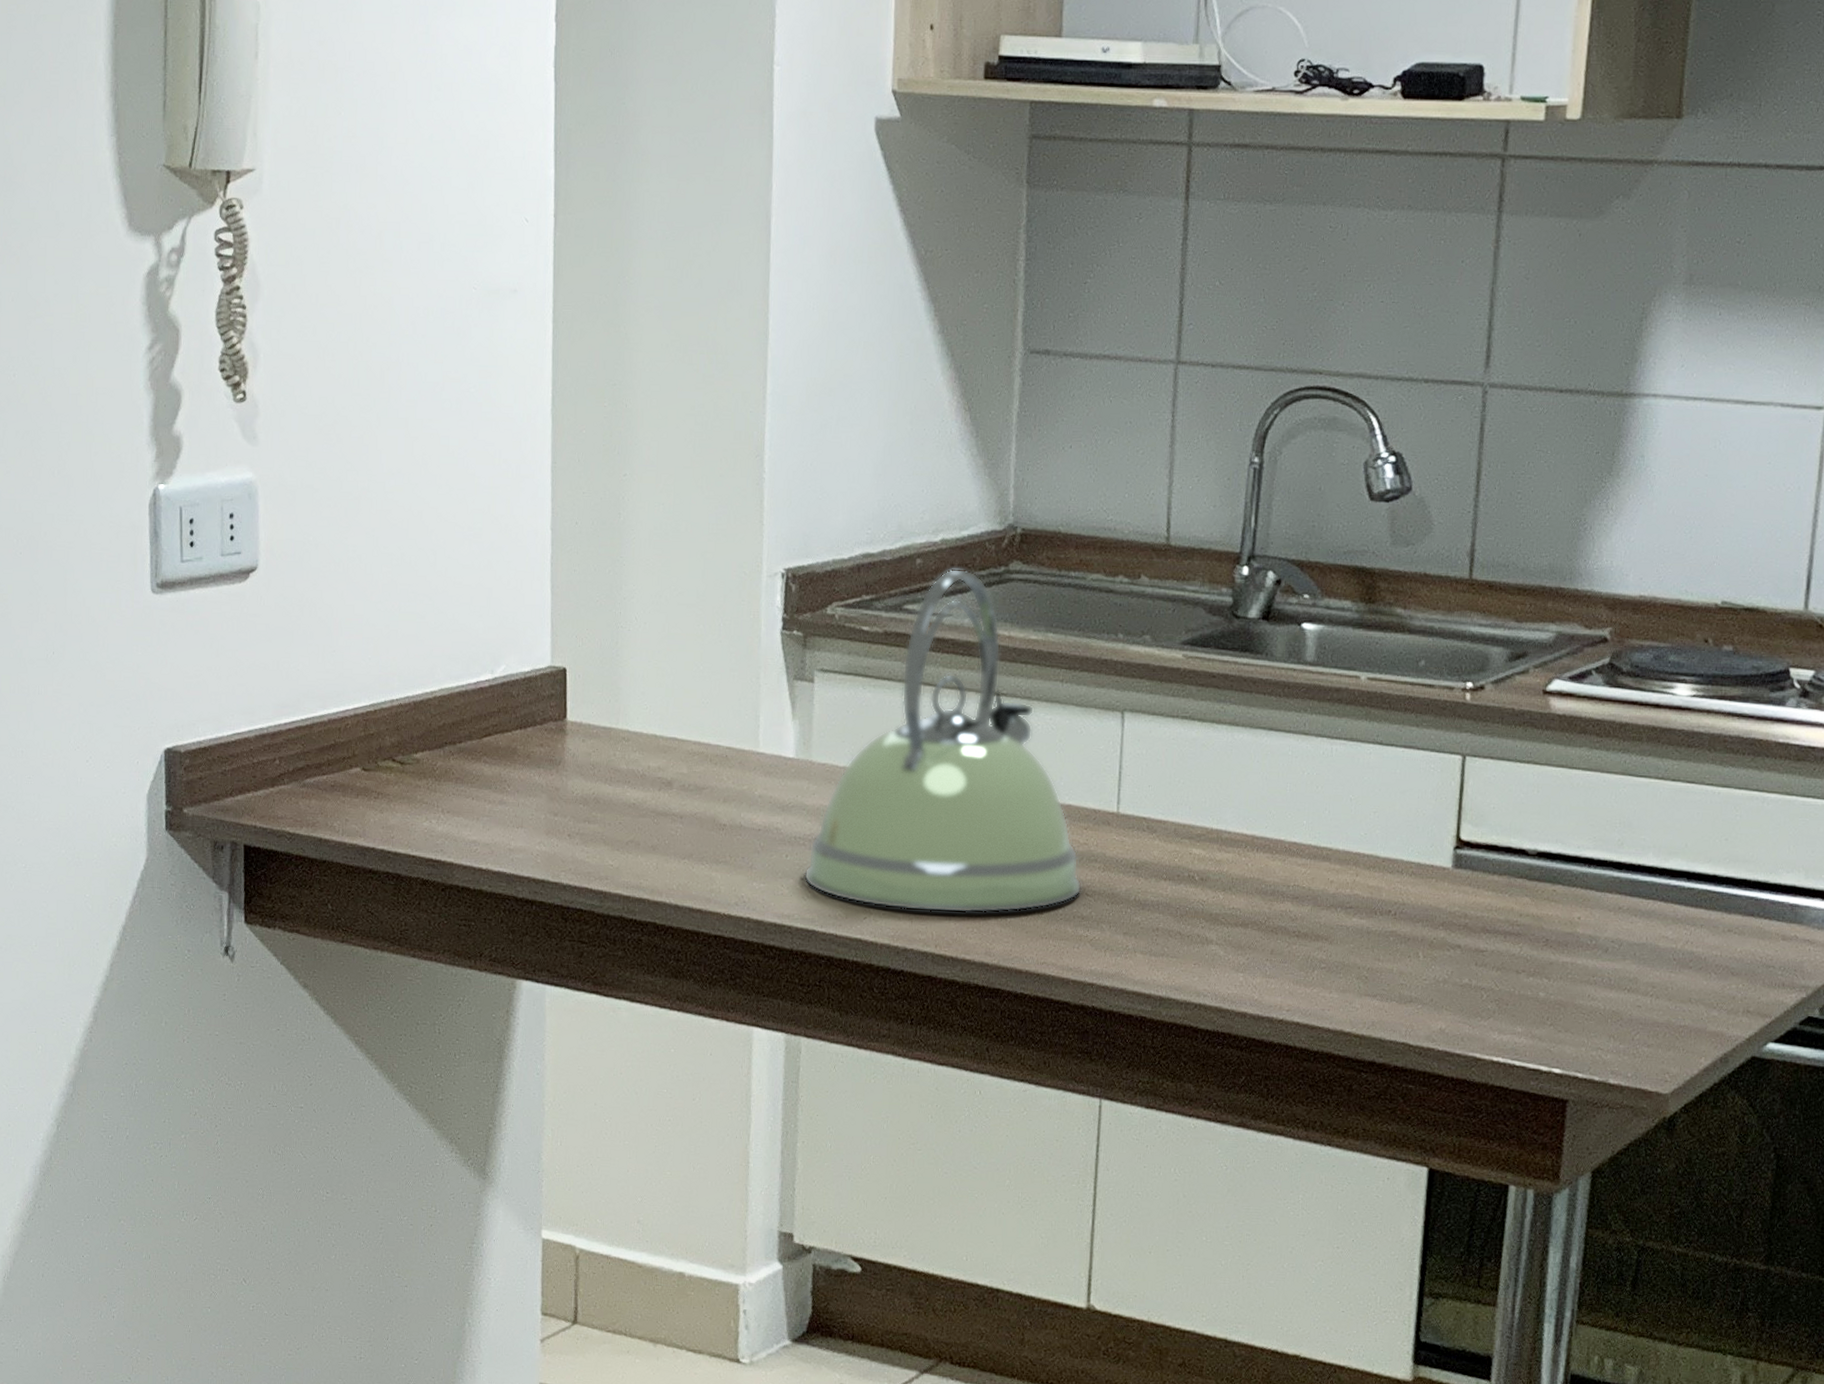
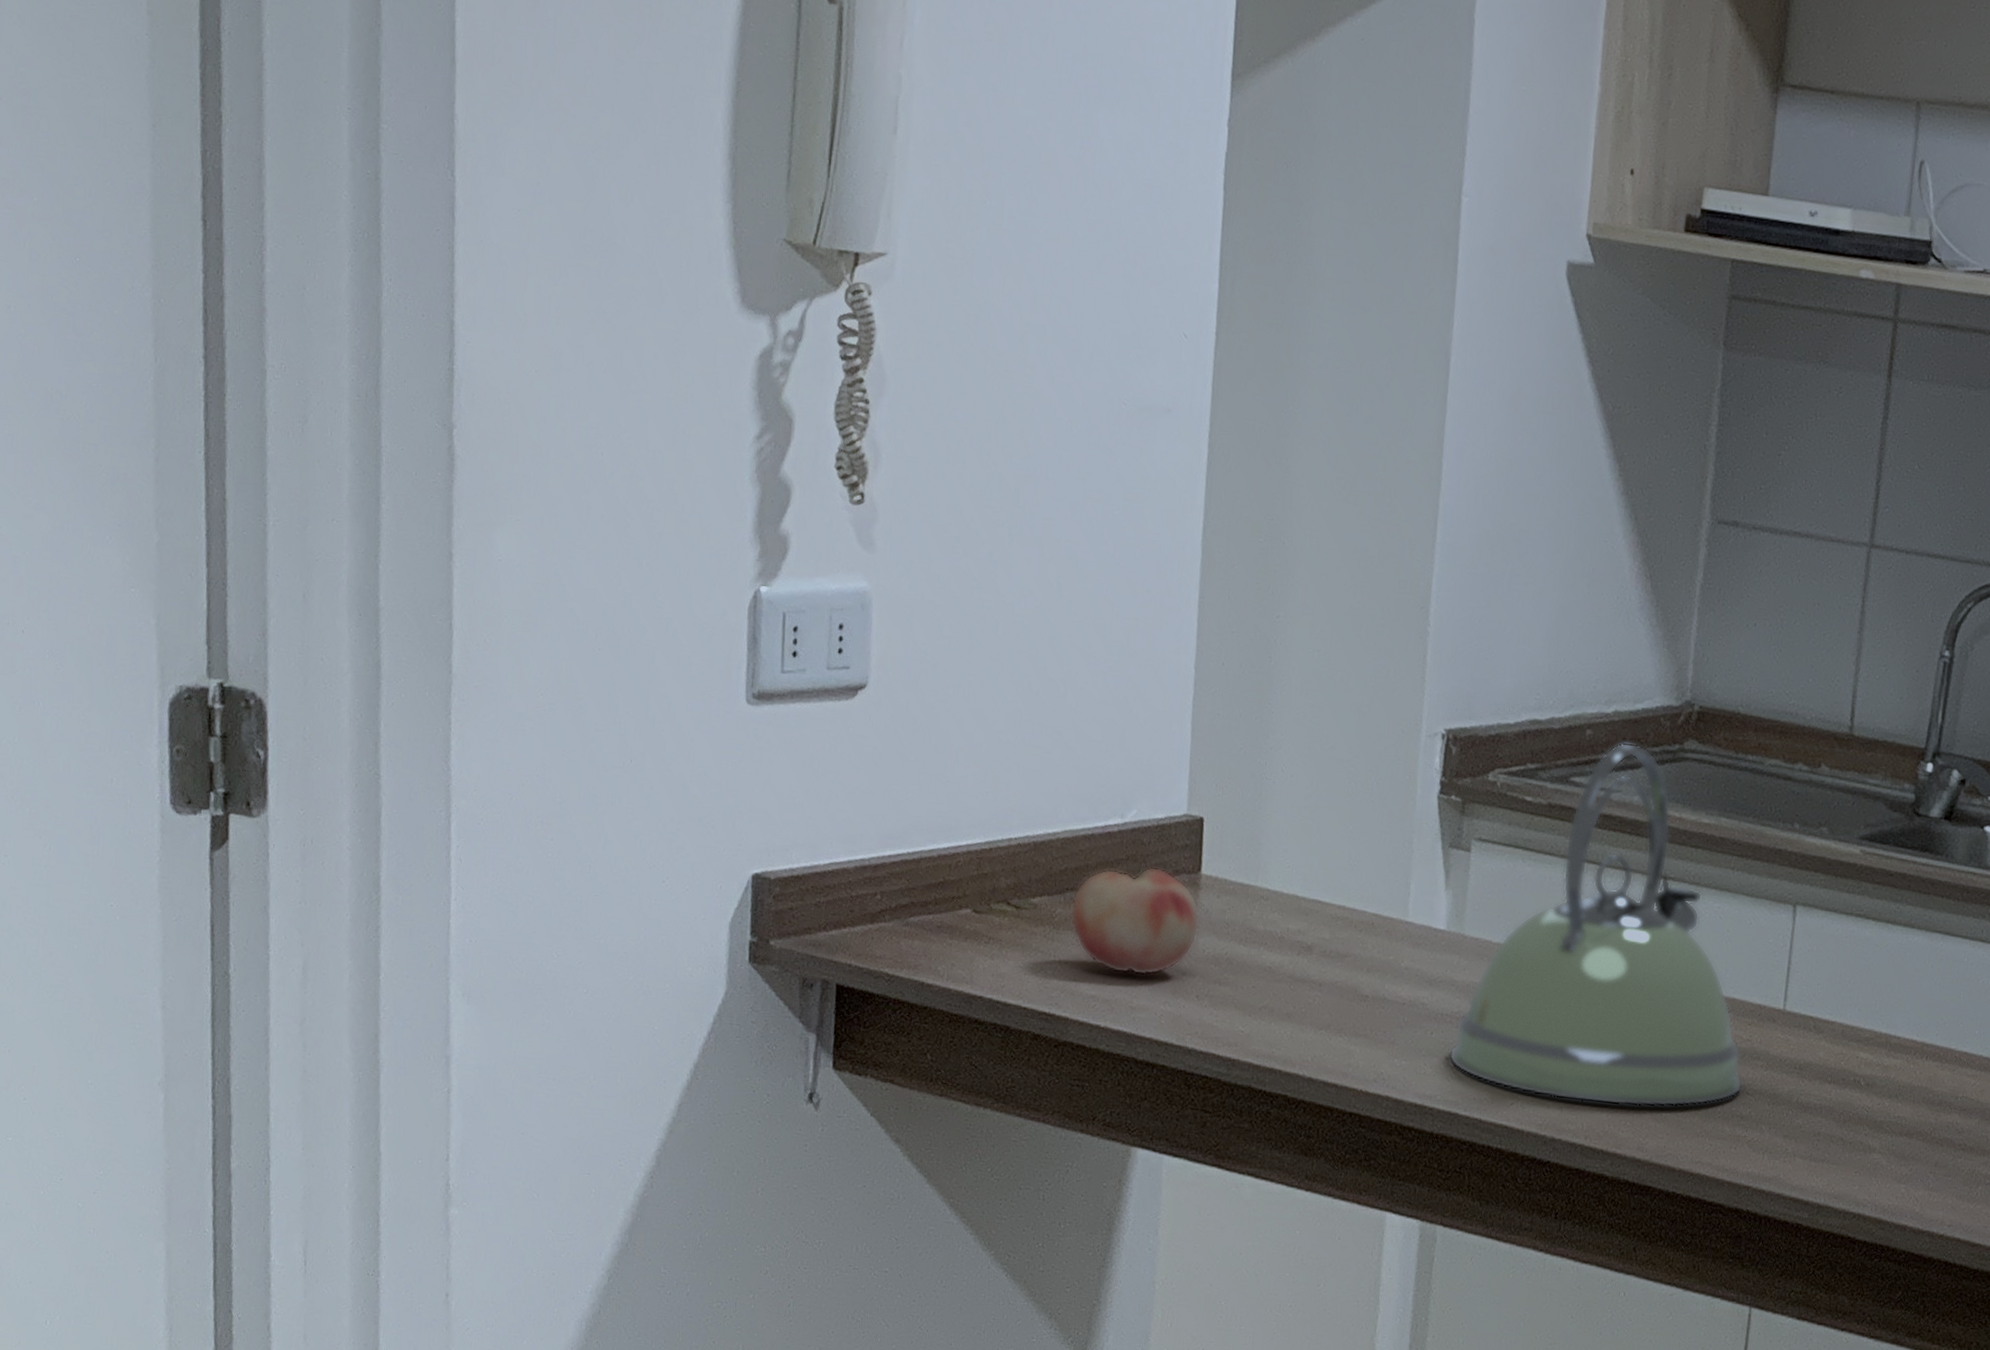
fruit: none [449,717,568,819] -> present [1069,866,1200,976]

